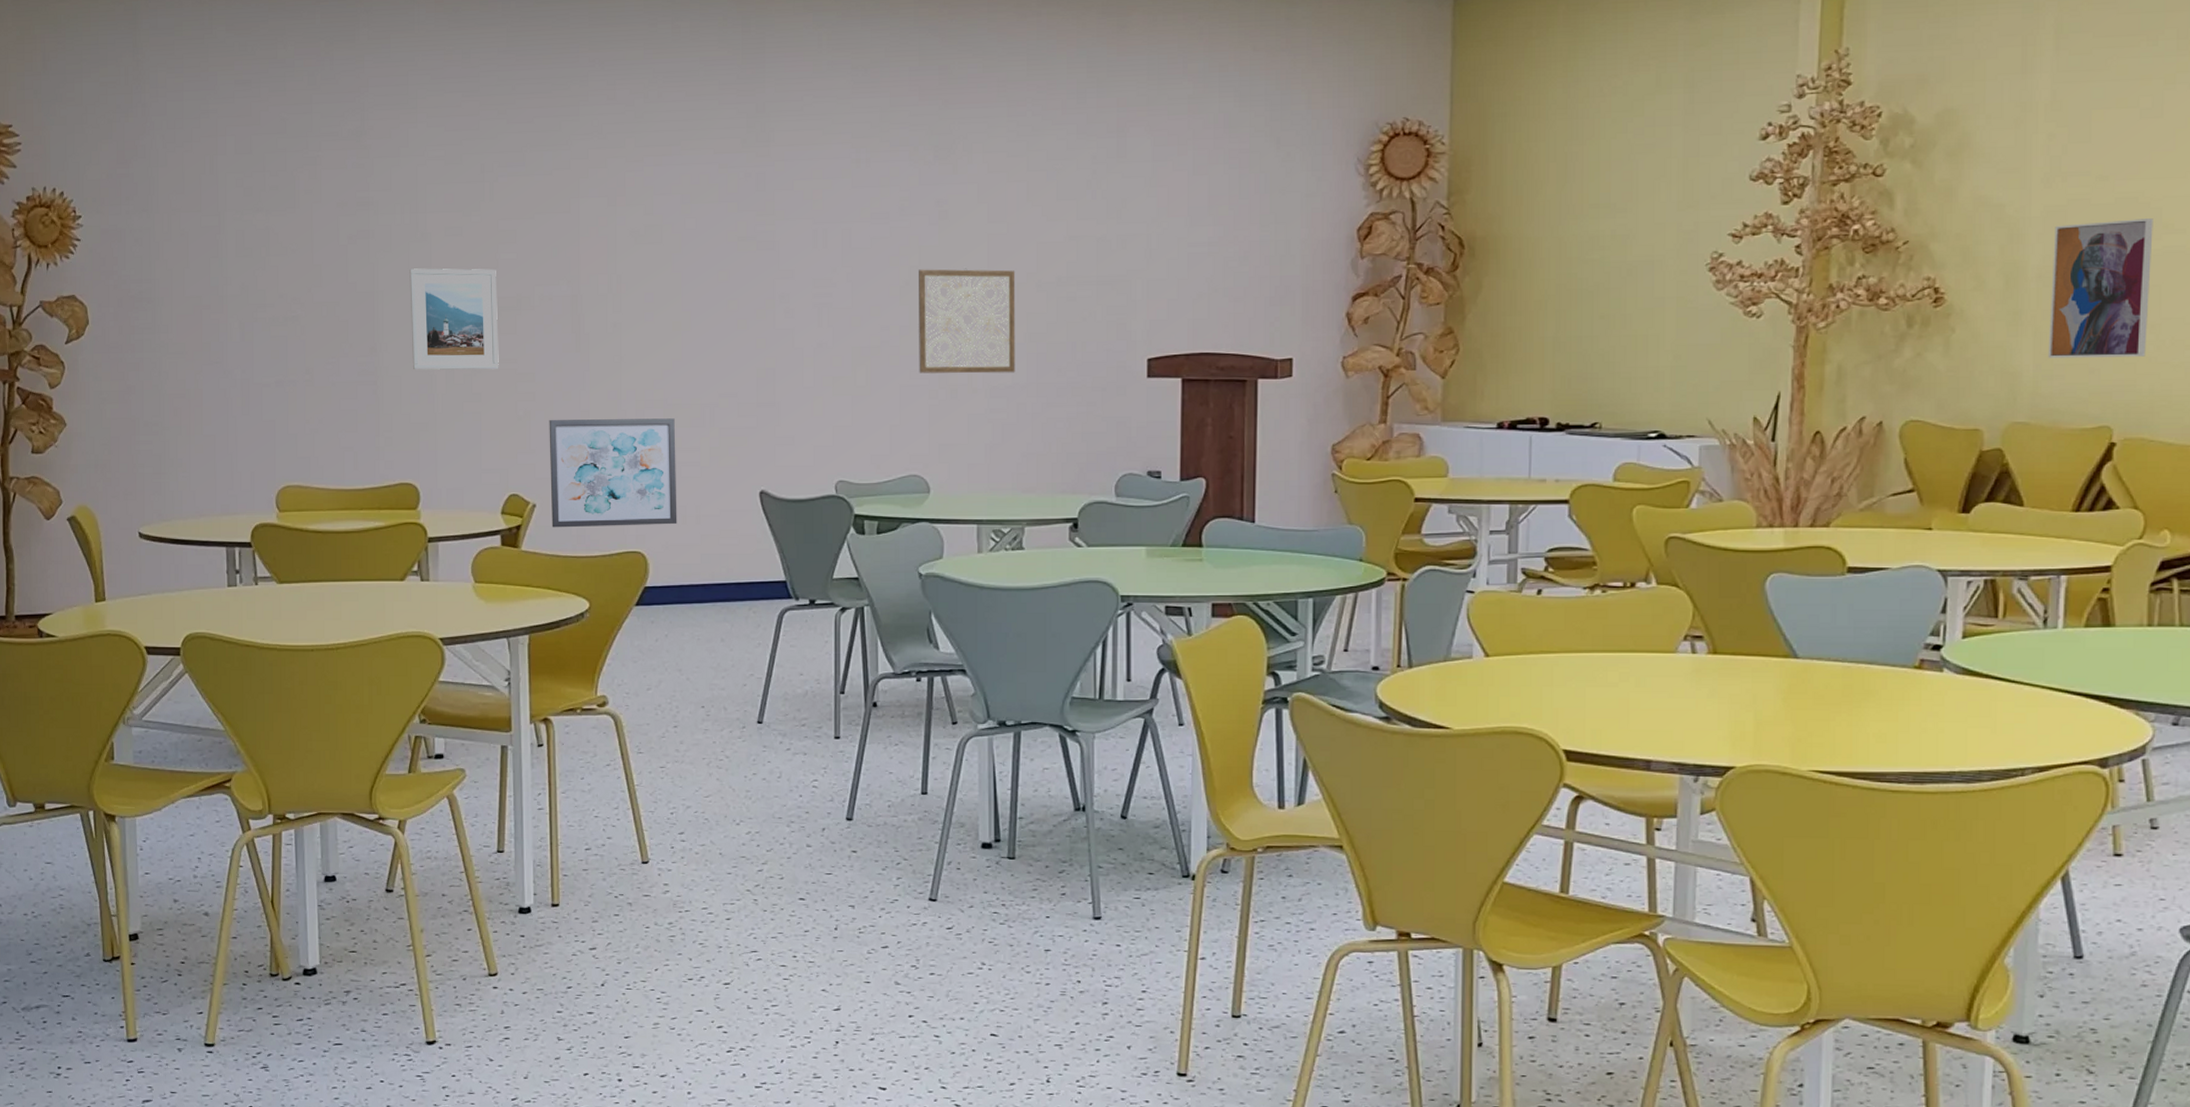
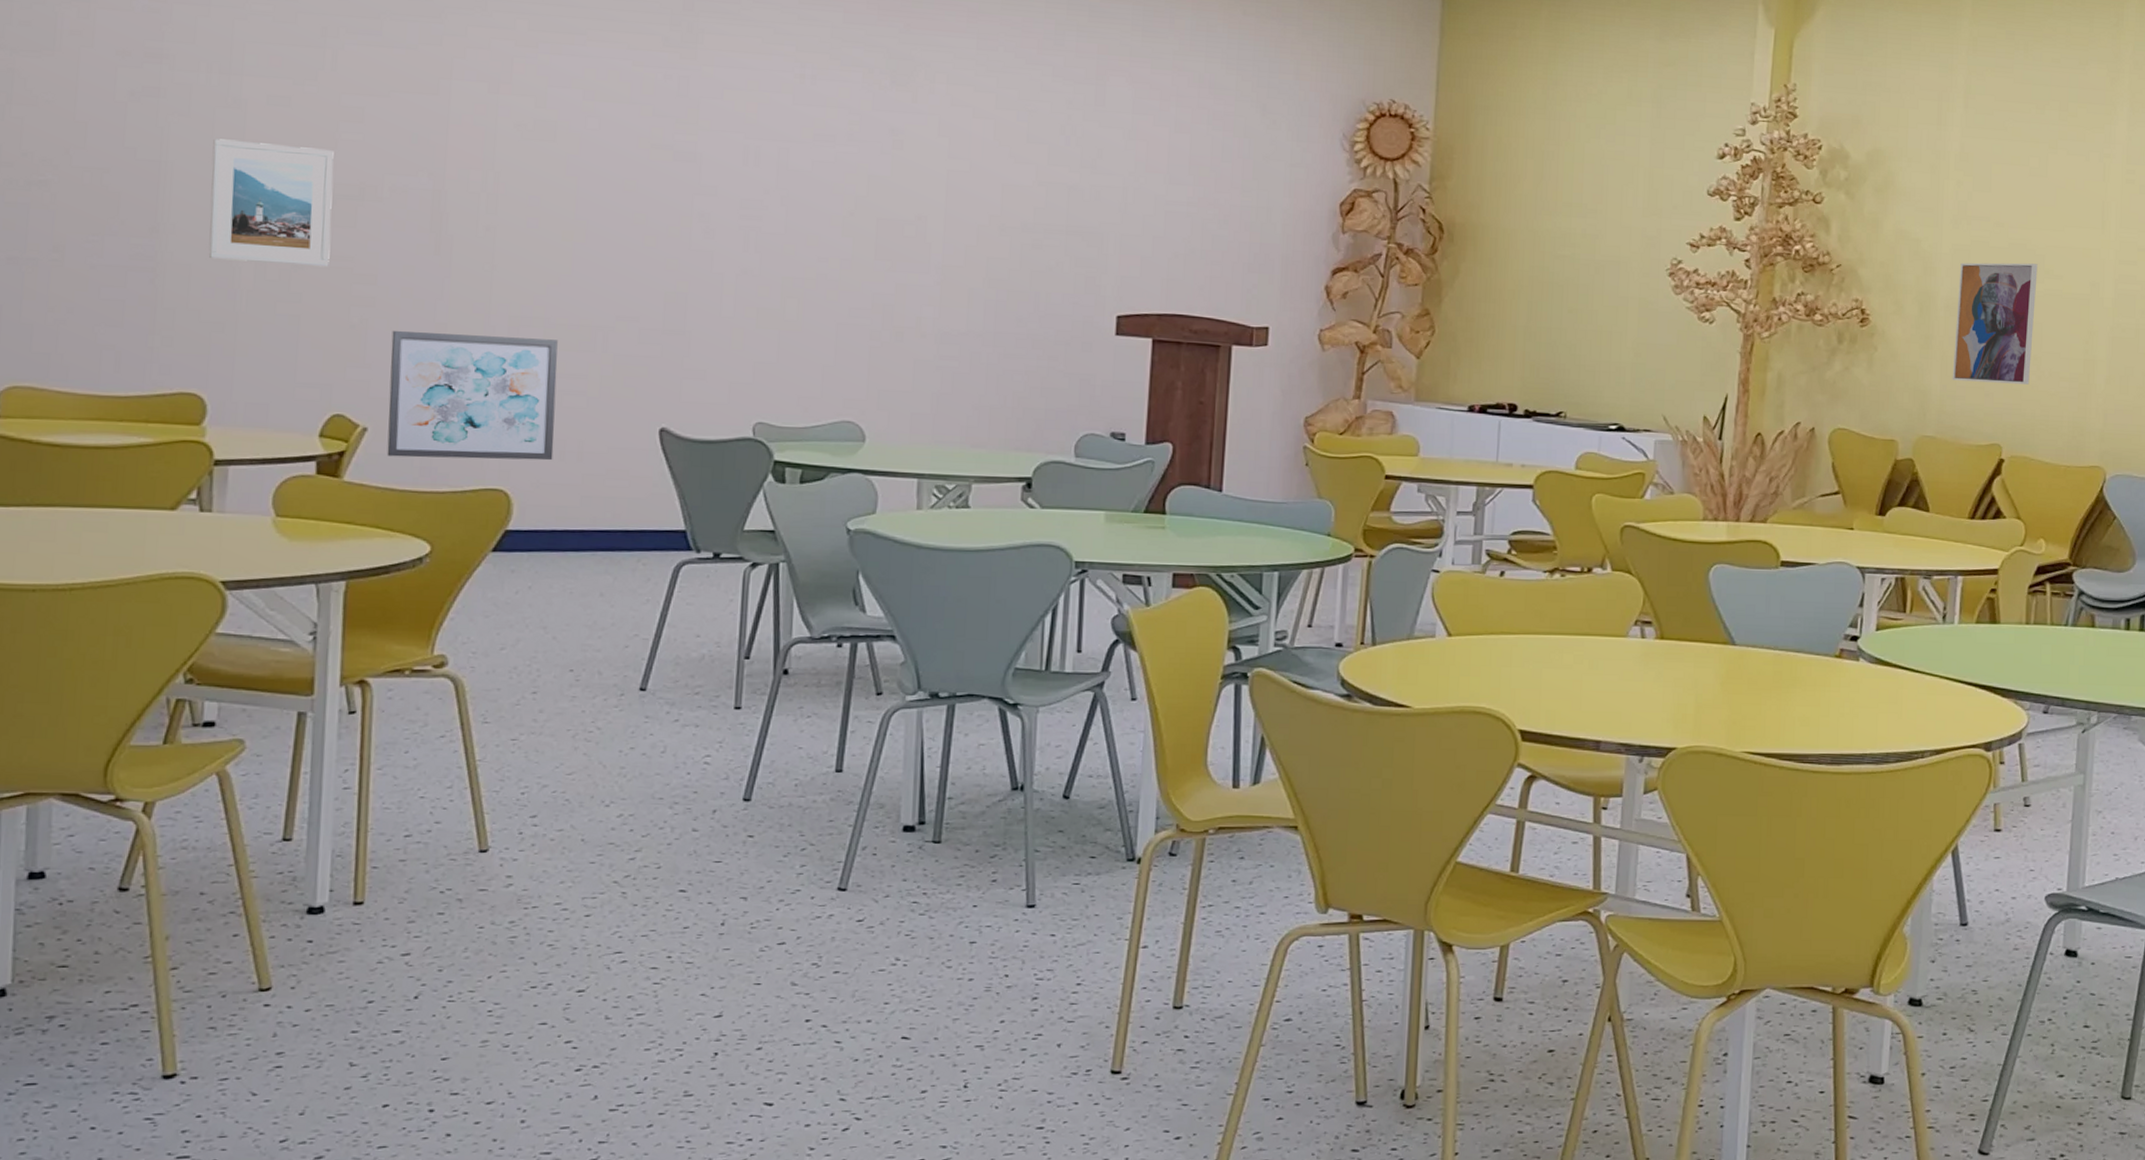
wall art: present [919,268,1015,374] -> none [860,200,977,319]

